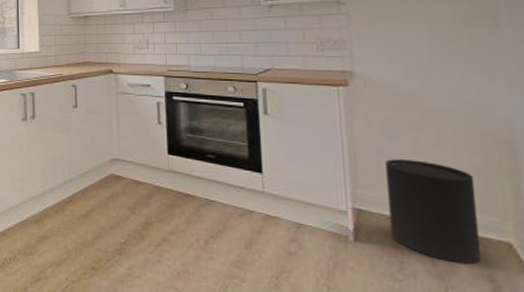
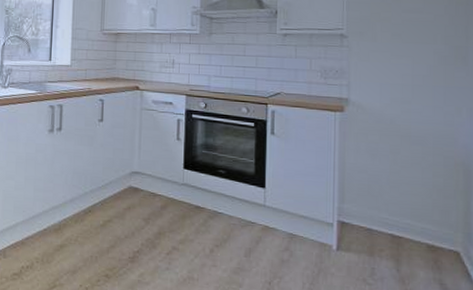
trash can: present [385,159,482,265] -> none [367,178,436,270]

